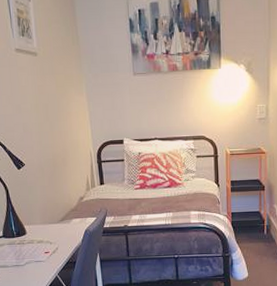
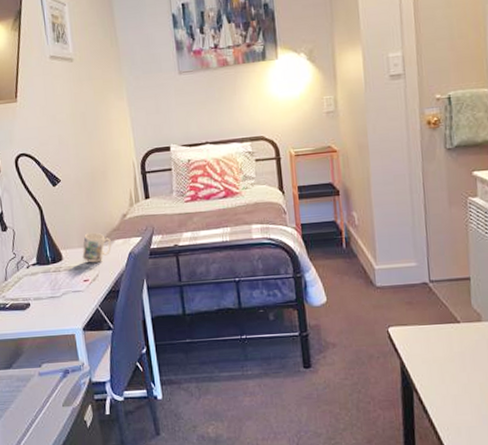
mug: none [44,211,70,238] -> present [82,232,111,263]

